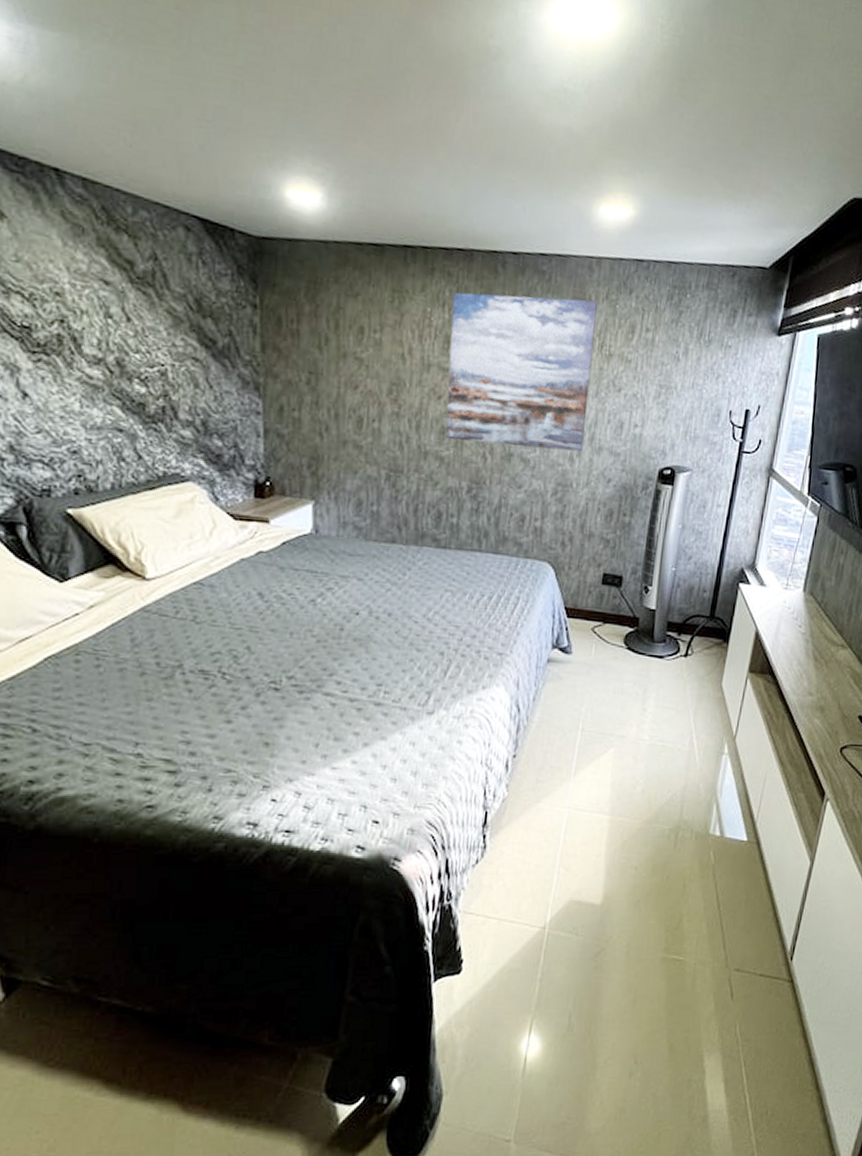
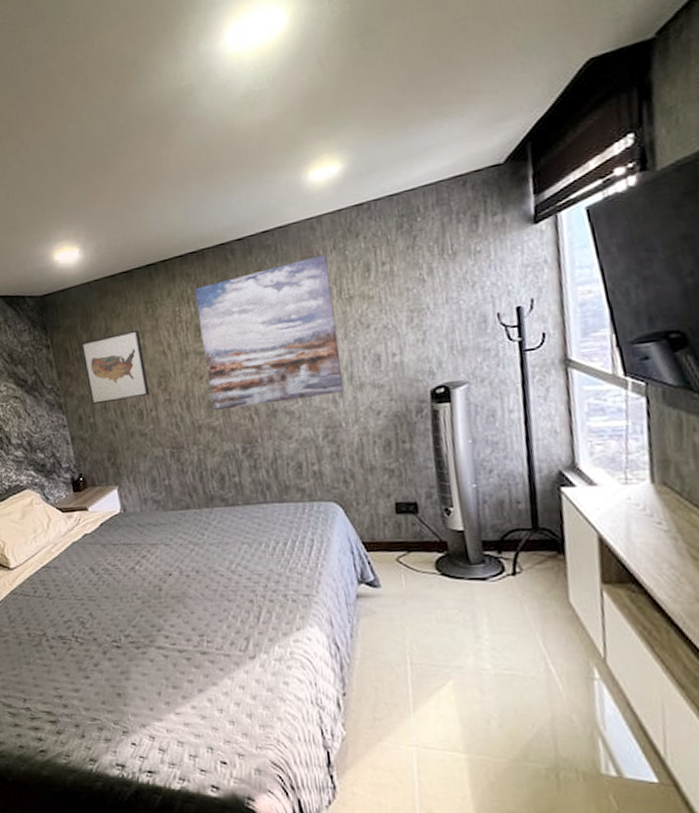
wall art: none [299,314,378,402] -> present [80,329,149,405]

